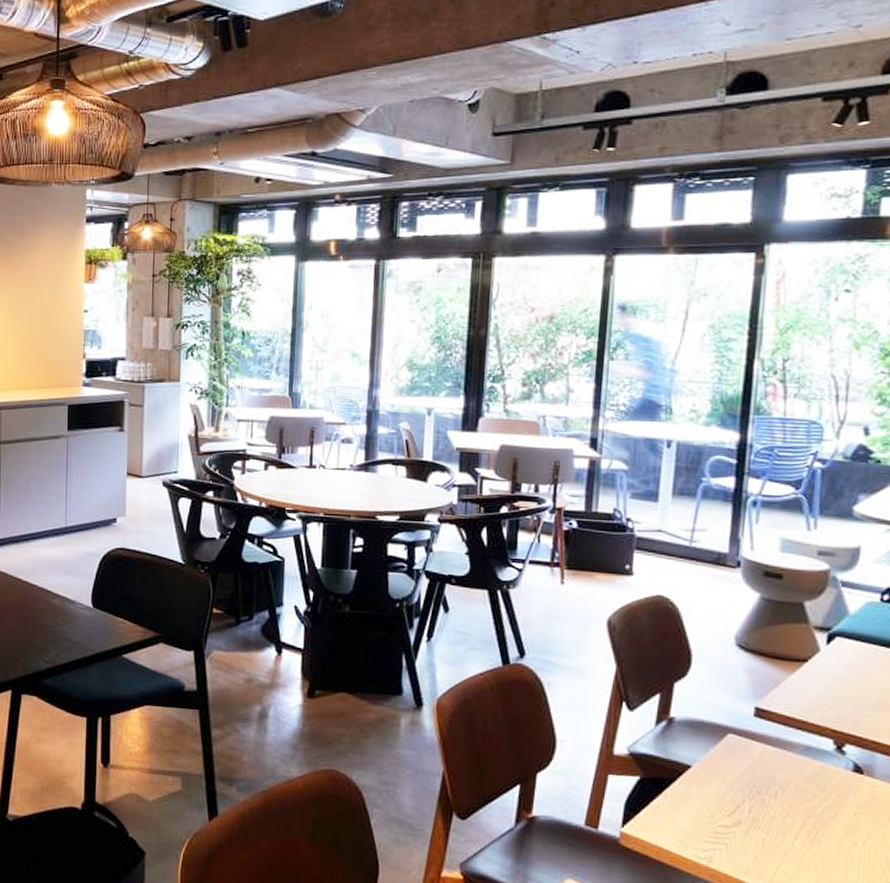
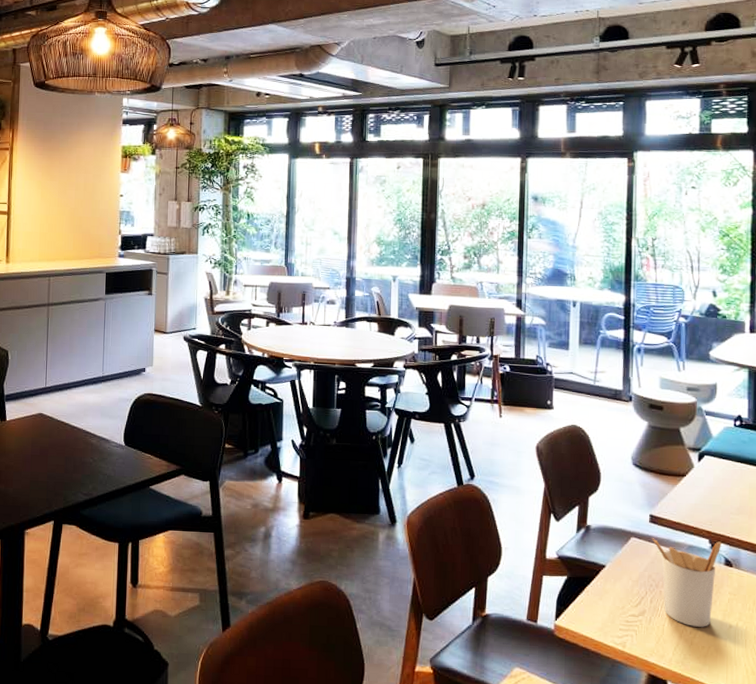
utensil holder: none [756,735,851,844] -> present [652,538,722,627]

